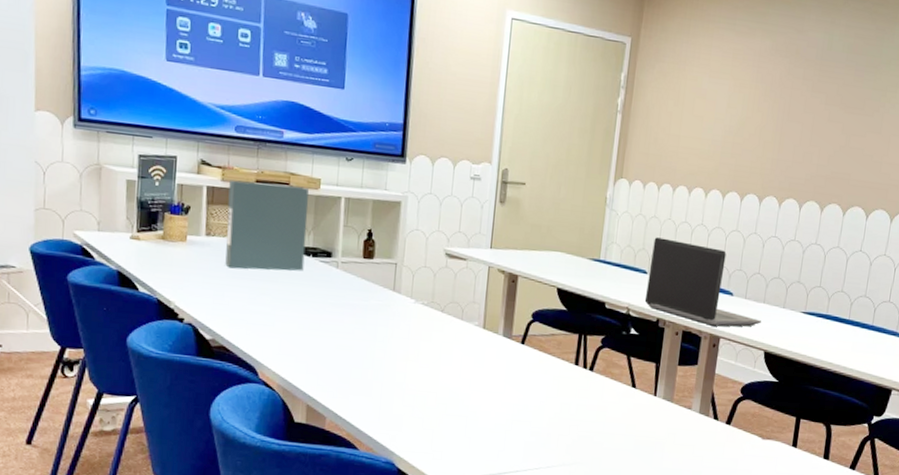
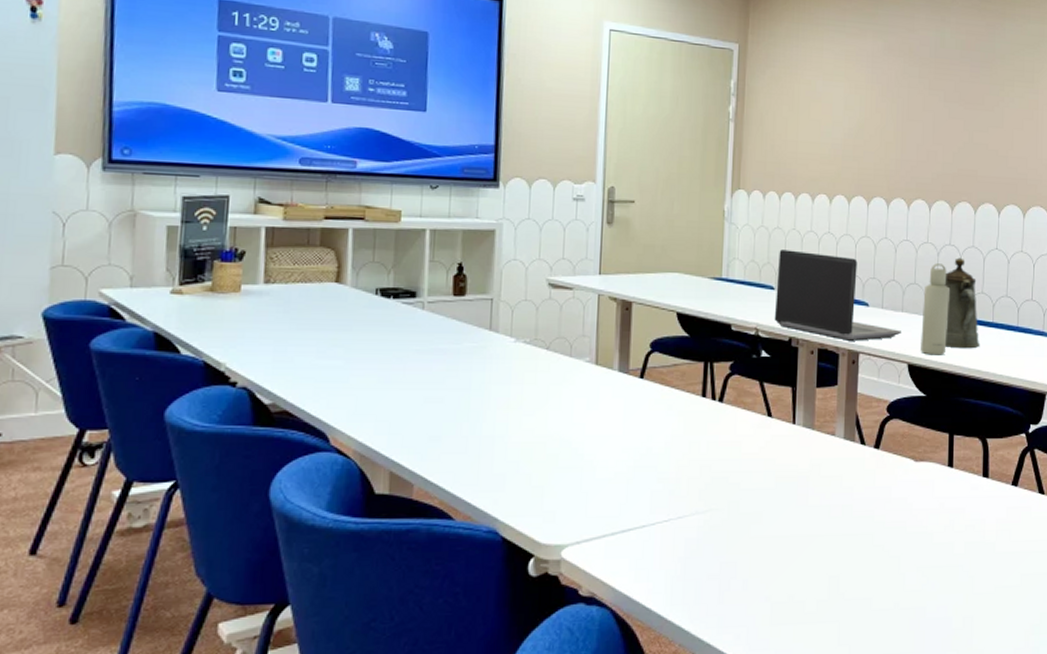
binder: present [225,179,309,271] -> none [288,218,388,319]
bottle: none [777,260,811,346] -> present [920,263,950,355]
coffee pot: none [800,256,838,342] -> present [944,257,980,348]

